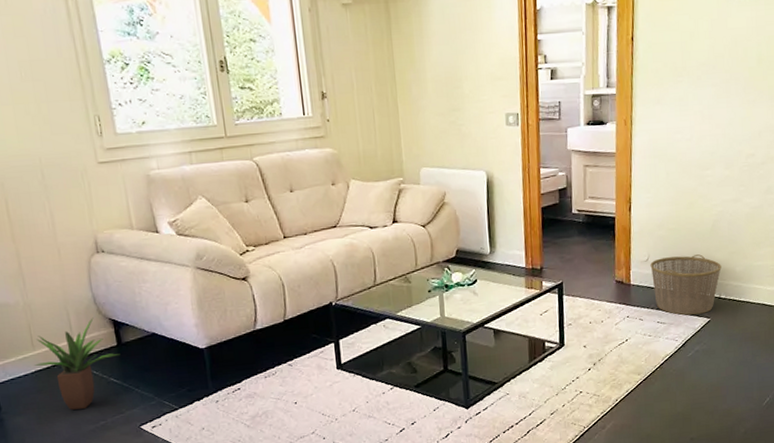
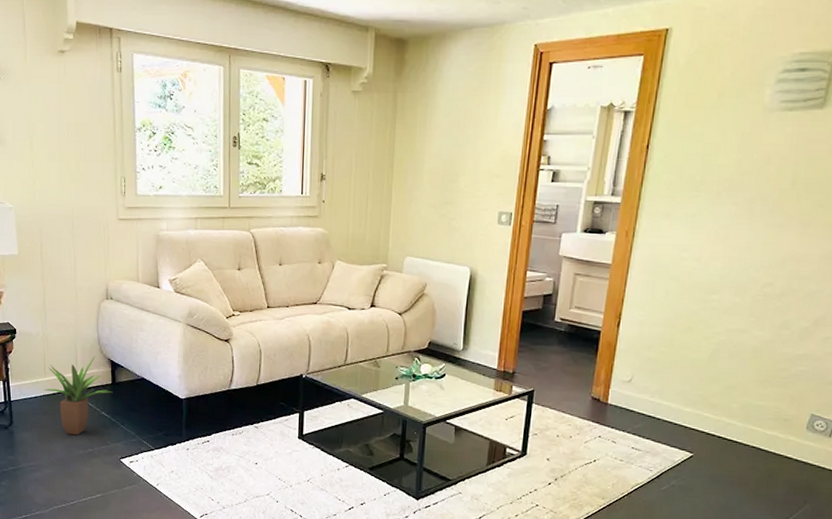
basket: present [650,254,721,315] -> none [632,381,715,447]

